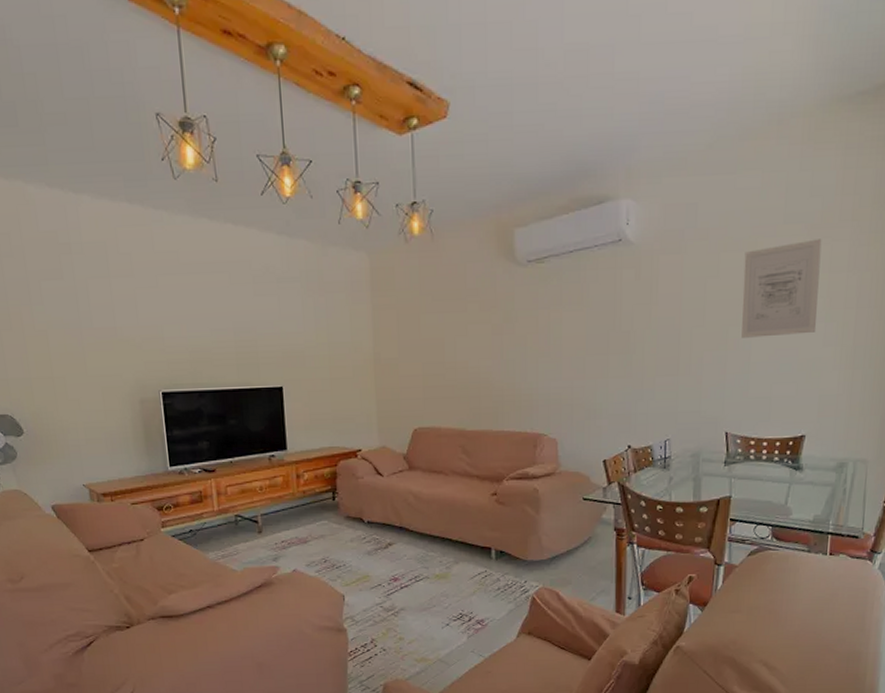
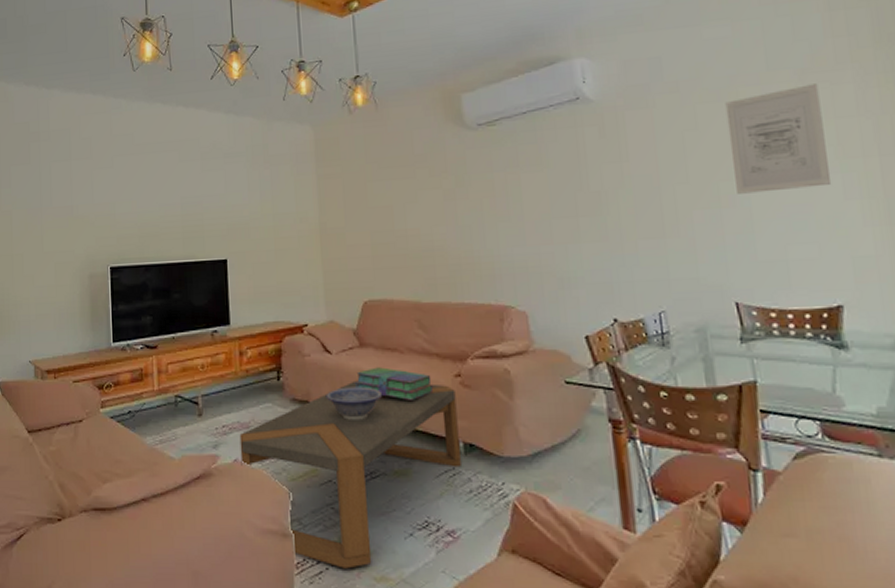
coffee table: none [297,499,492,654] -> present [239,380,461,569]
decorative bowl: none [377,505,428,534] -> present [325,387,383,420]
stack of books: none [403,488,473,516] -> present [354,367,434,400]

